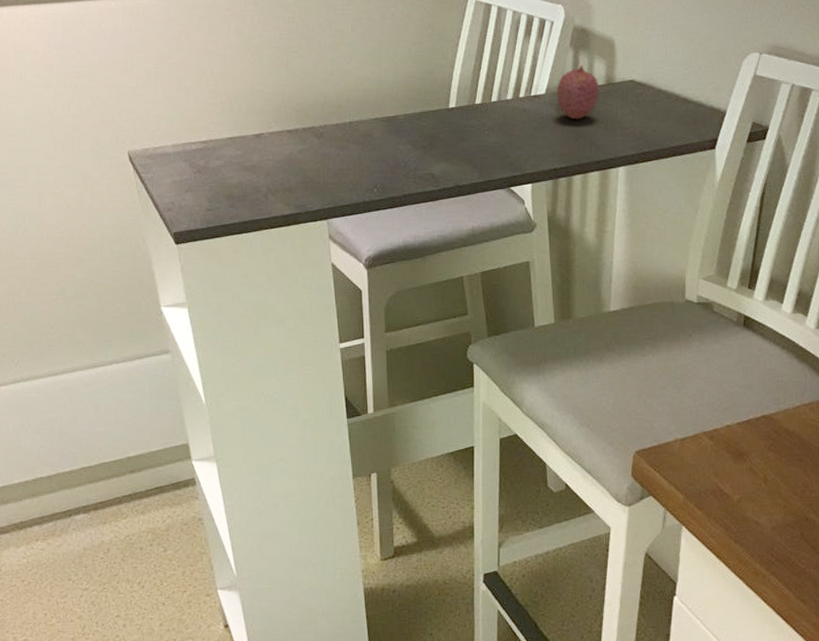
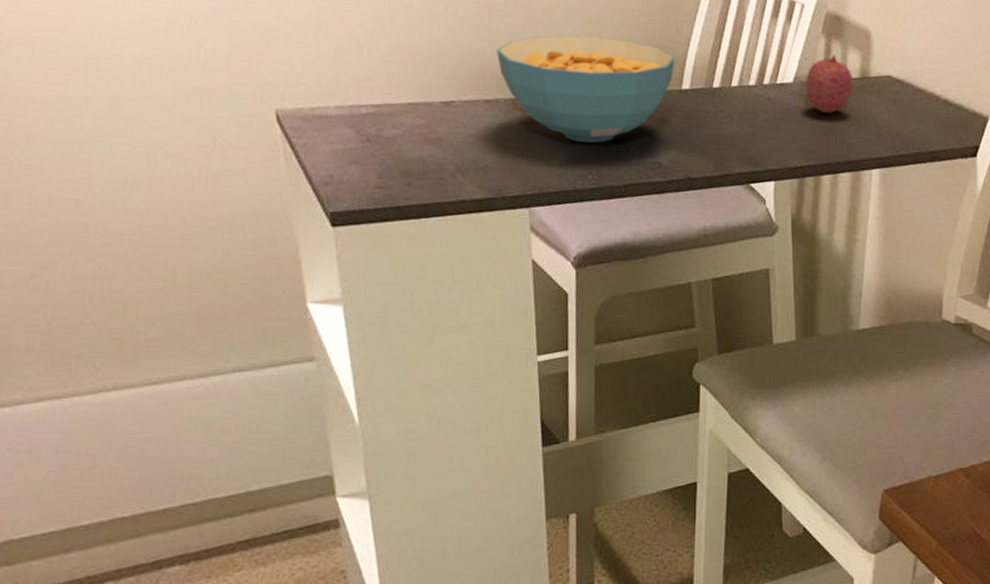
cereal bowl: none [294,68,442,160] -> present [496,36,675,143]

